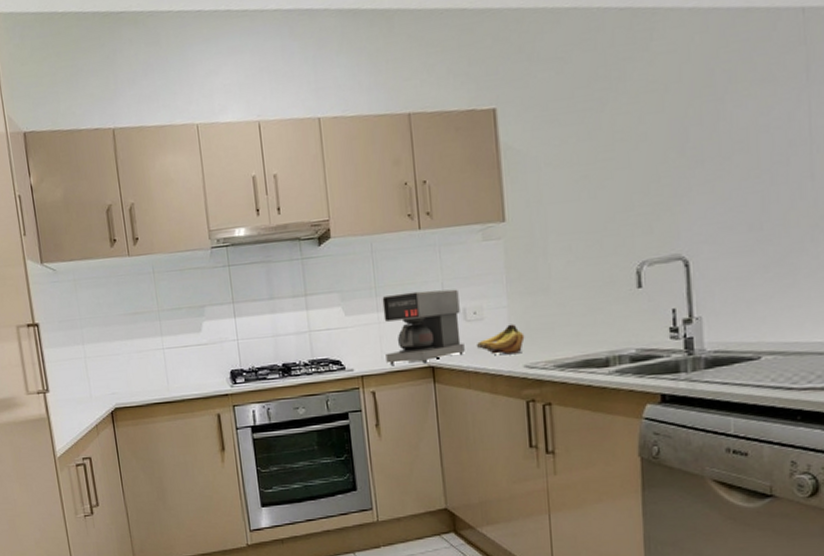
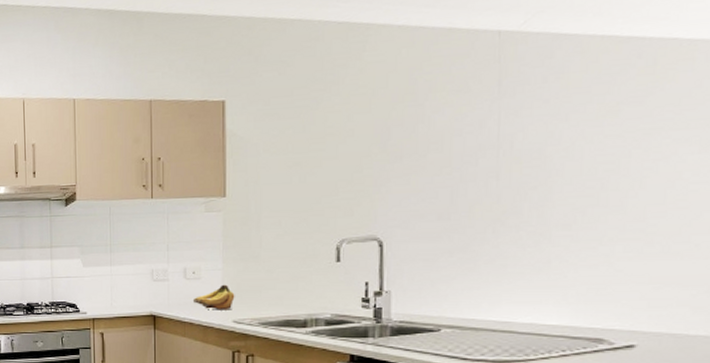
coffee maker: present [382,289,465,365] -> none [115,250,183,312]

